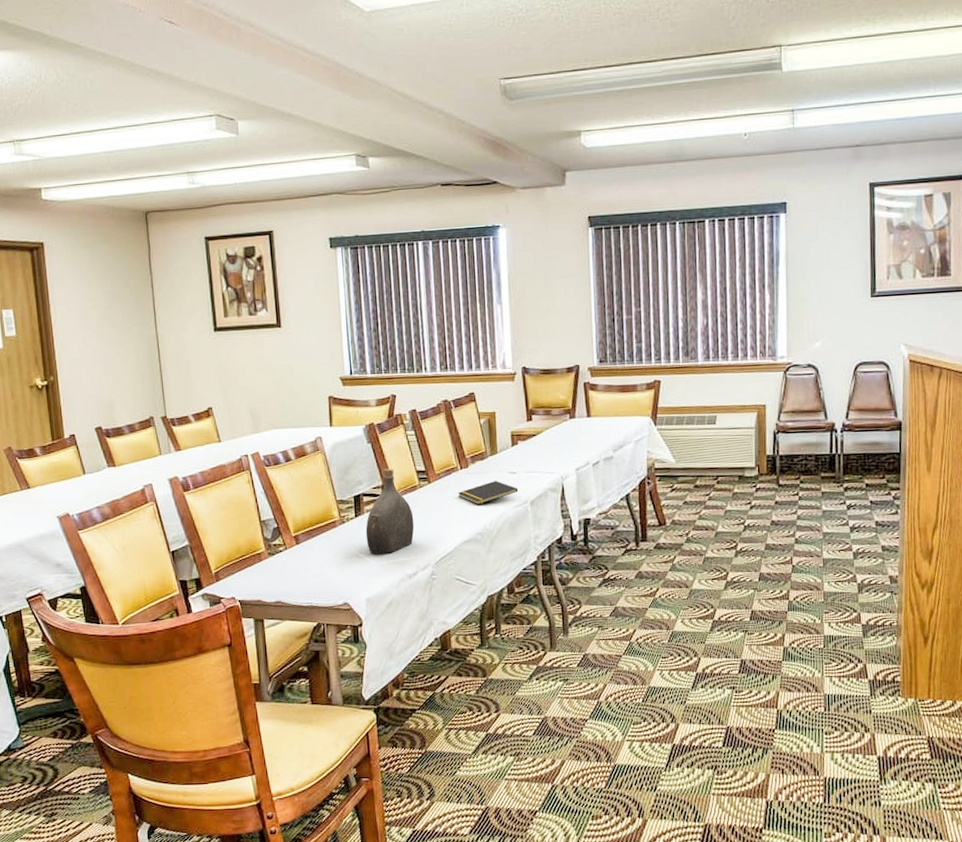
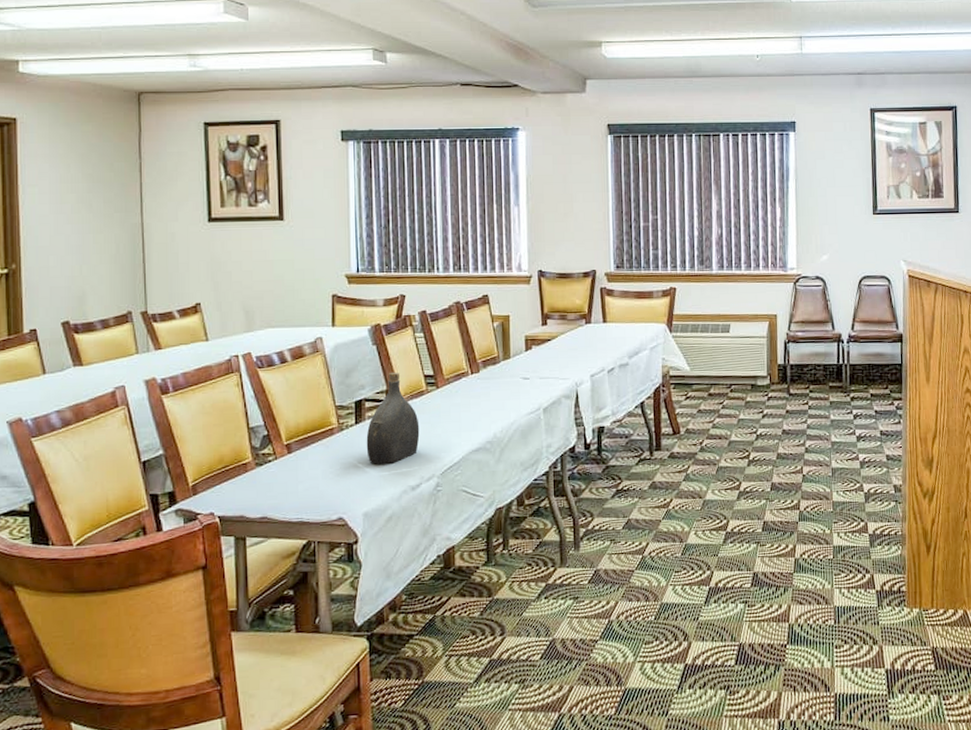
notepad: present [457,481,519,504] -> none [467,387,531,411]

